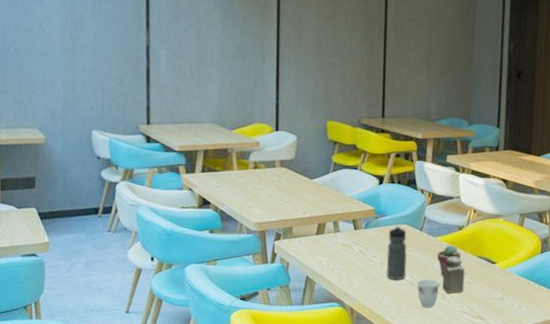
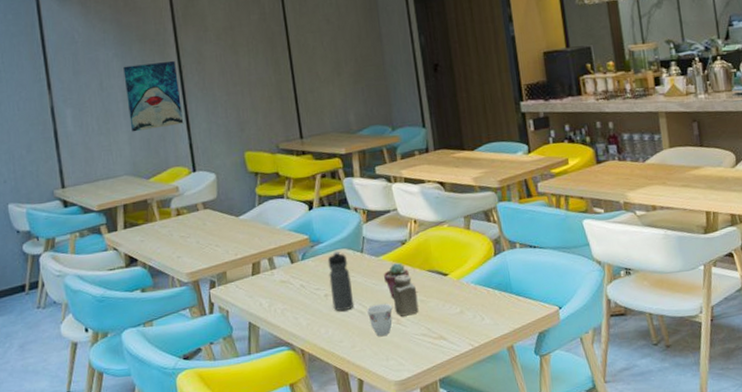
wall art: none [222,19,275,85] -> present [123,61,184,132]

